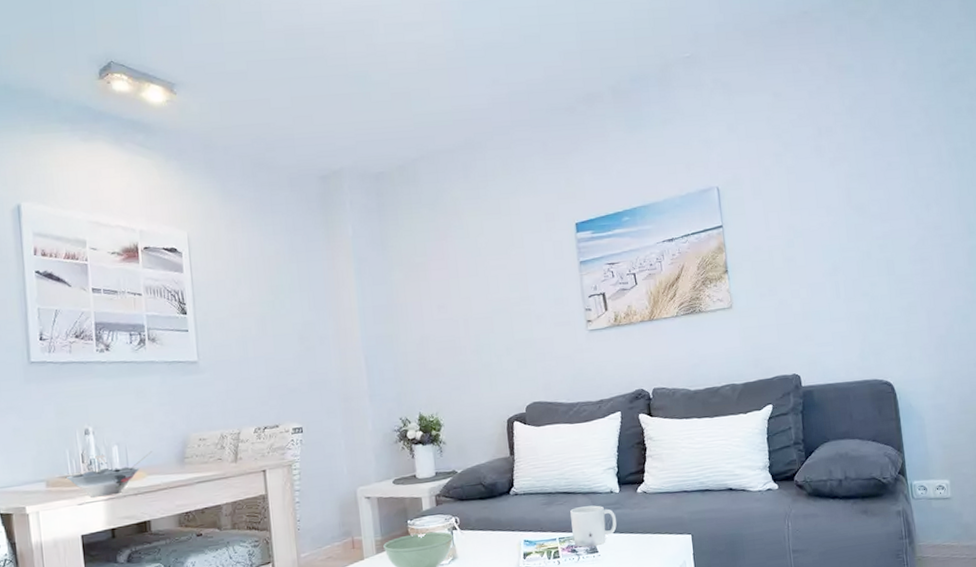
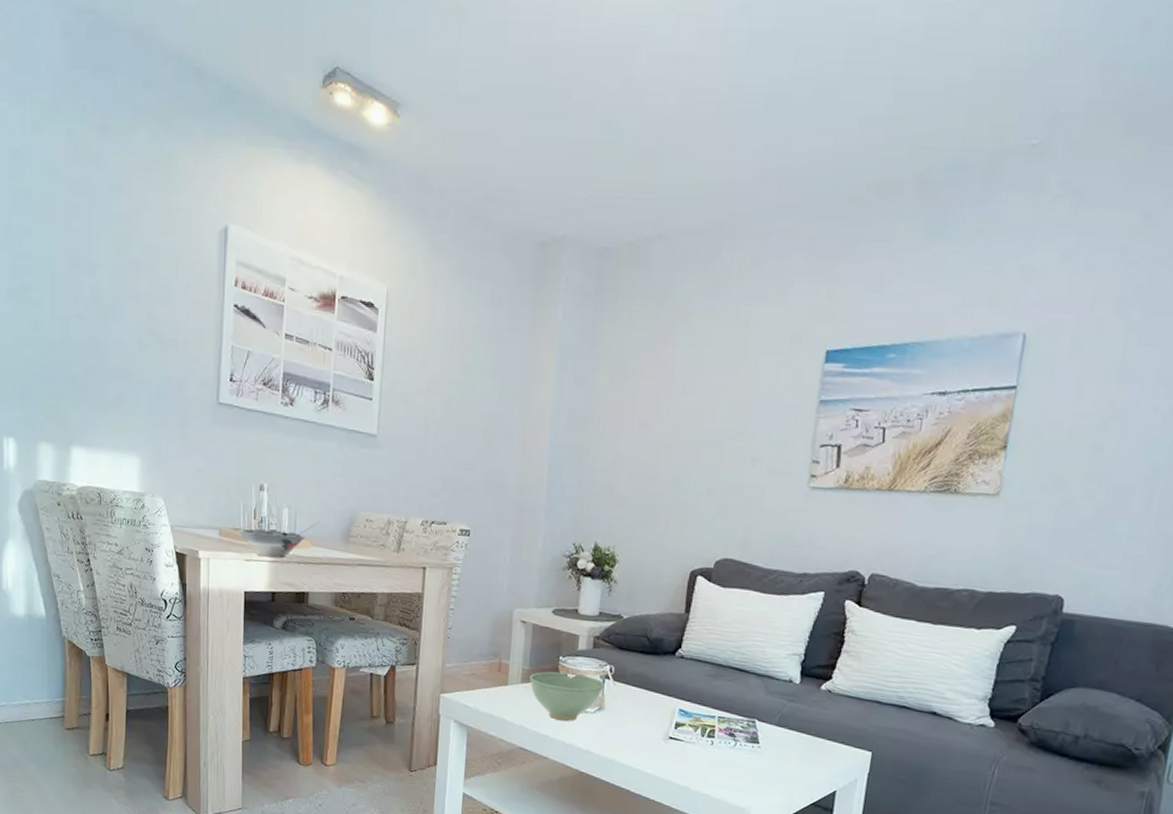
mug: present [569,505,617,548] -> none [734,688,790,737]

